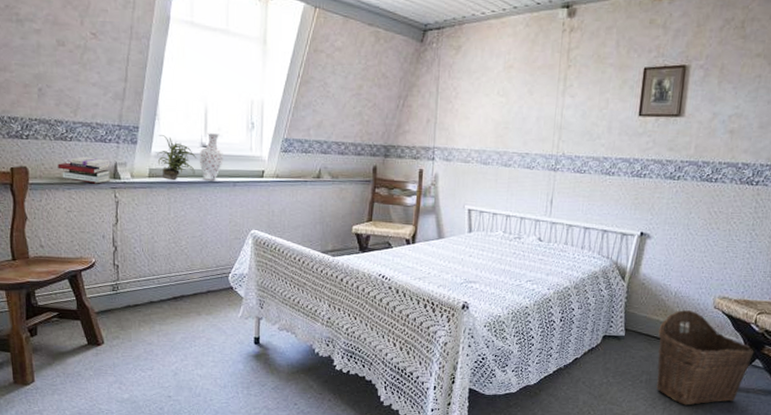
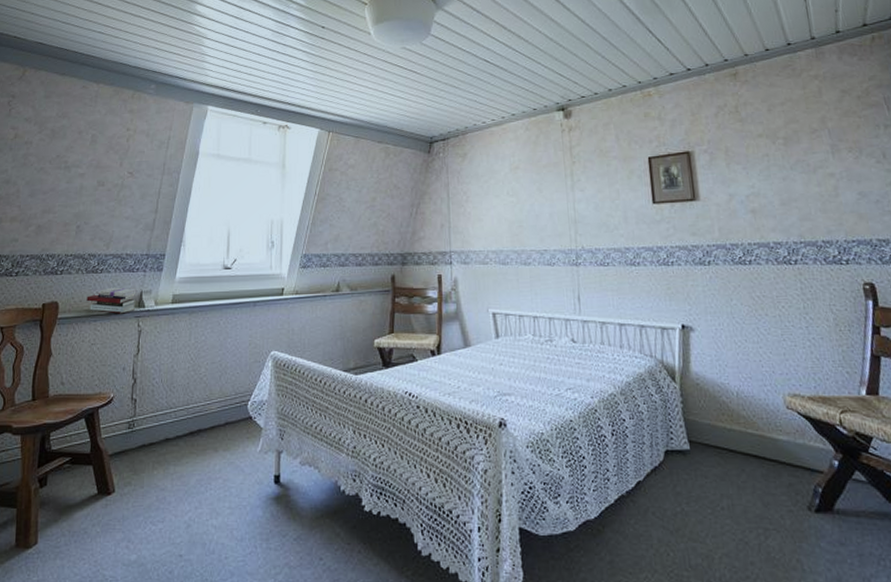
potted plant: present [157,135,197,181] -> none [181,260,219,305]
vase: present [199,132,223,182] -> none [220,254,244,303]
wicker basket: present [656,310,754,406] -> none [728,413,851,538]

